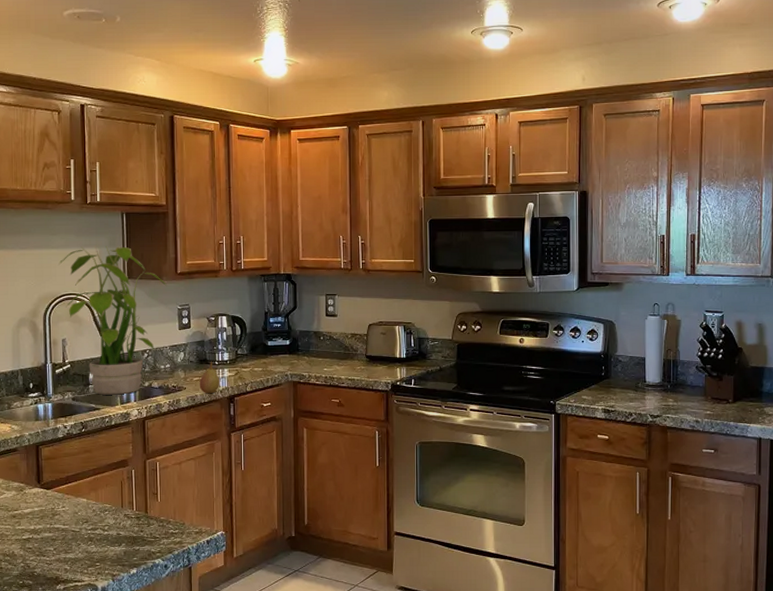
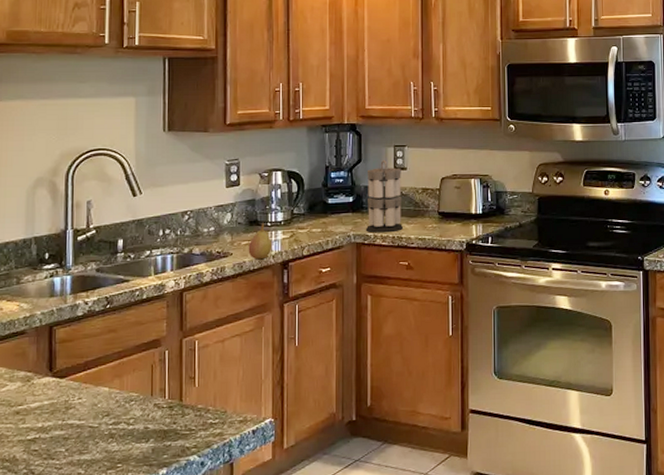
potted plant: present [58,245,167,395] -> none [86,94,214,264]
spice rack: none [301,308,334,373] -> present [366,160,403,233]

